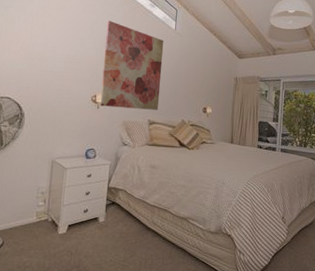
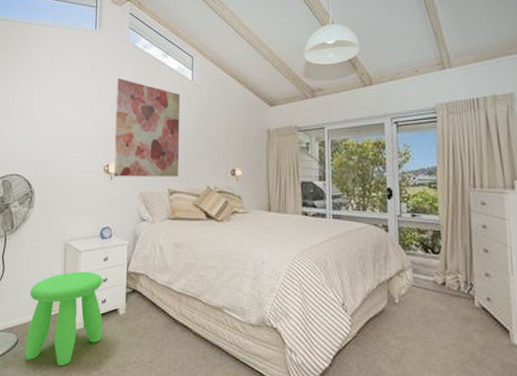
stool: none [10,185,86,265] -> present [25,271,103,367]

